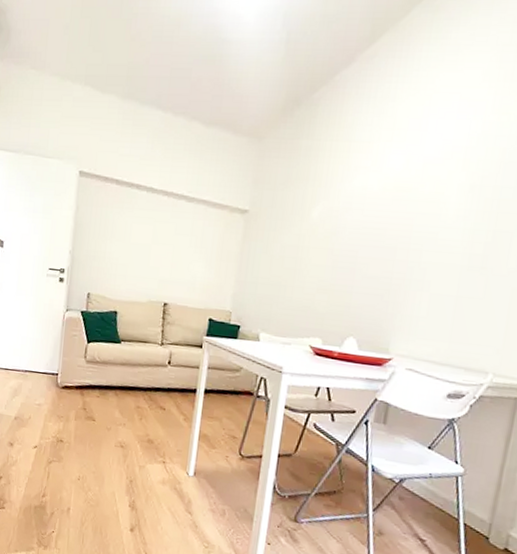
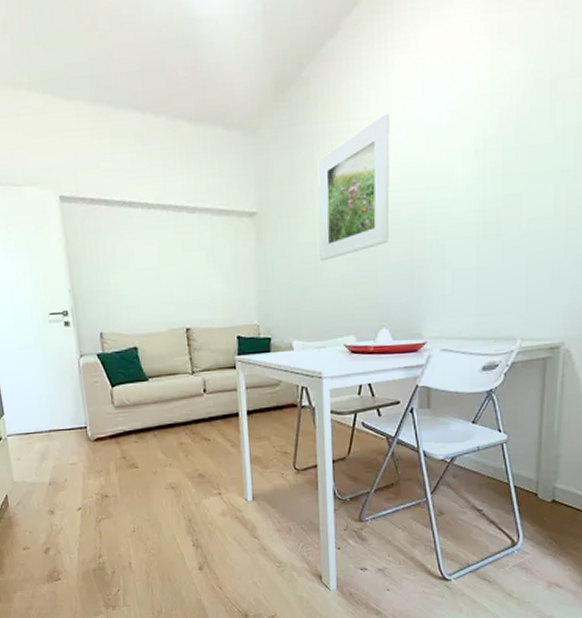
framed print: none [300,139,390,265] -> present [317,113,390,262]

